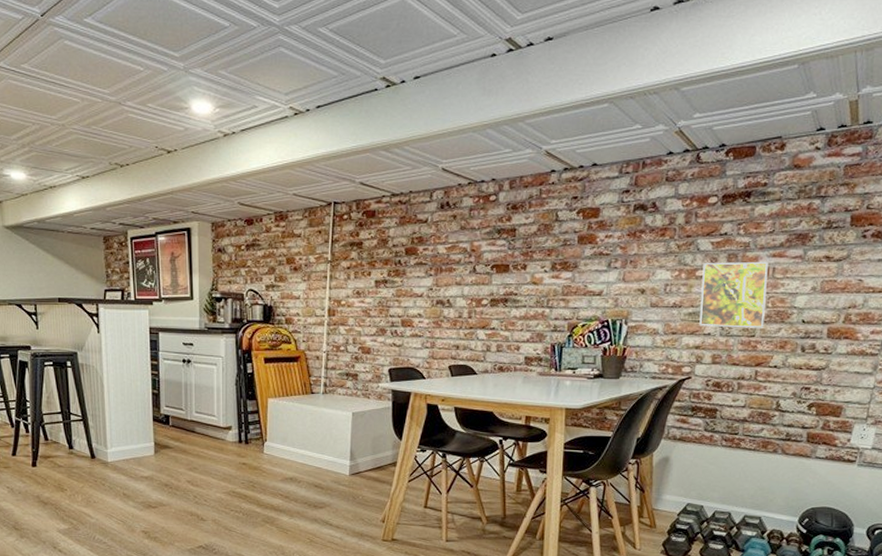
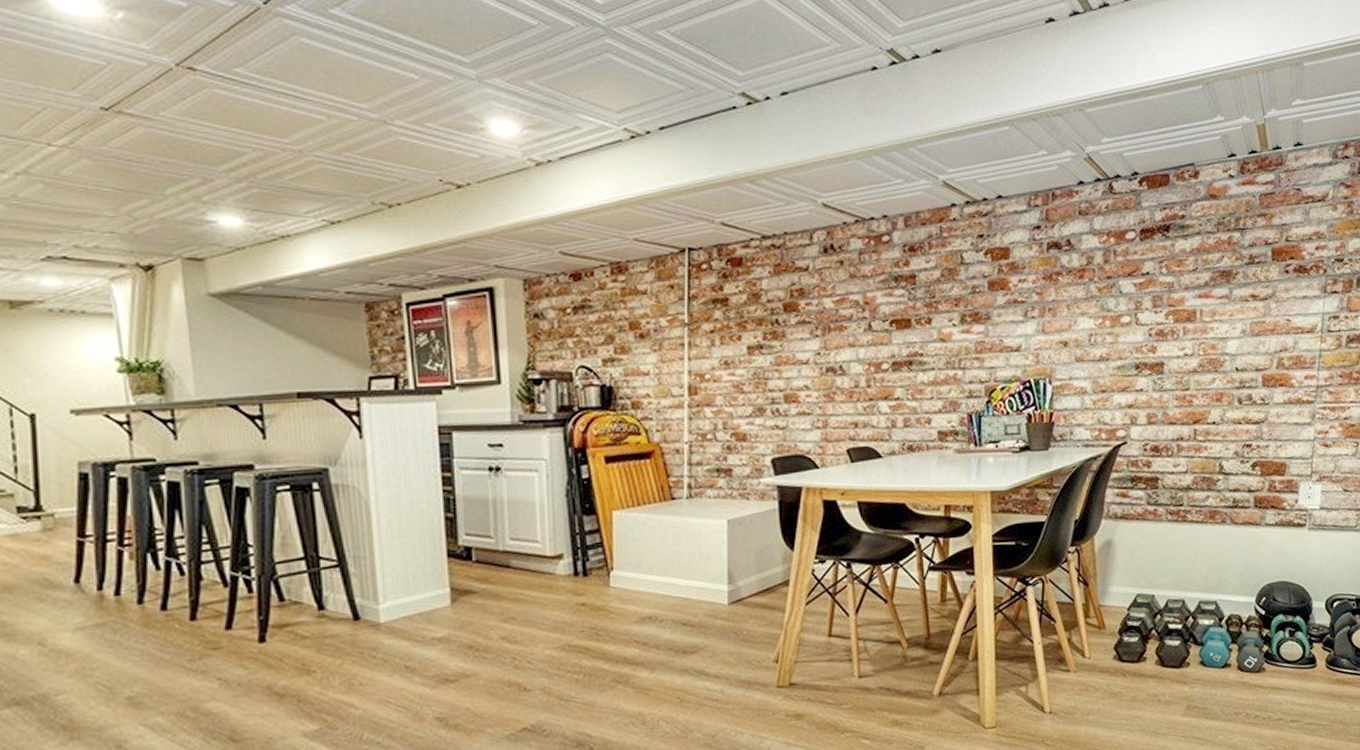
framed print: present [699,261,768,328] -> none [1127,303,1198,381]

